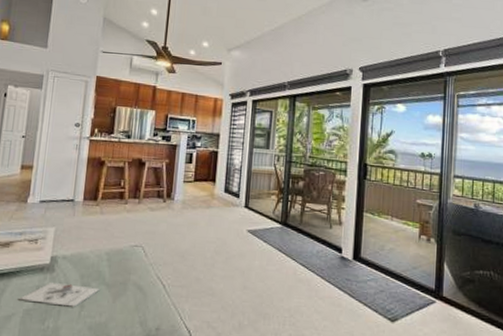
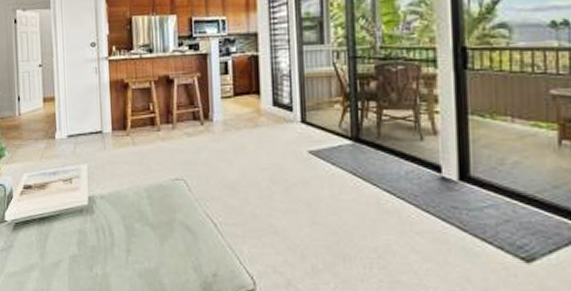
architectural model: present [19,283,101,307] -> none [63,226,145,252]

